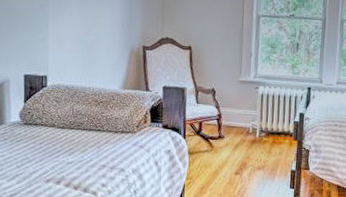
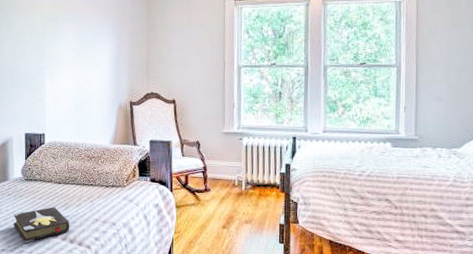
hardback book: none [9,152,75,189] -> present [13,207,70,243]

